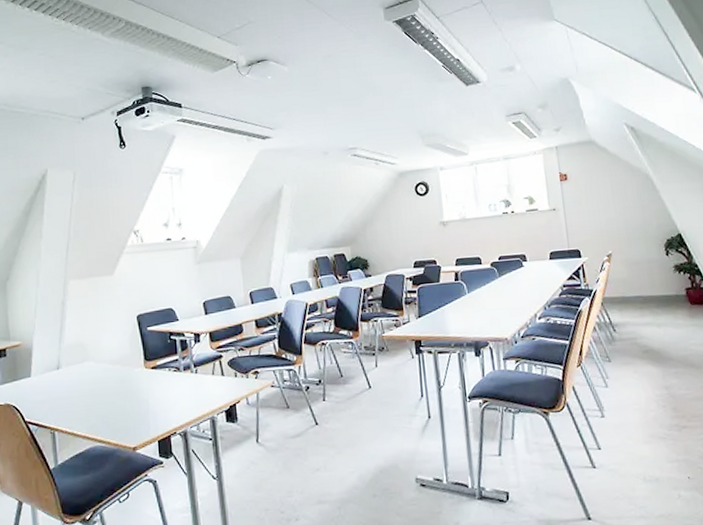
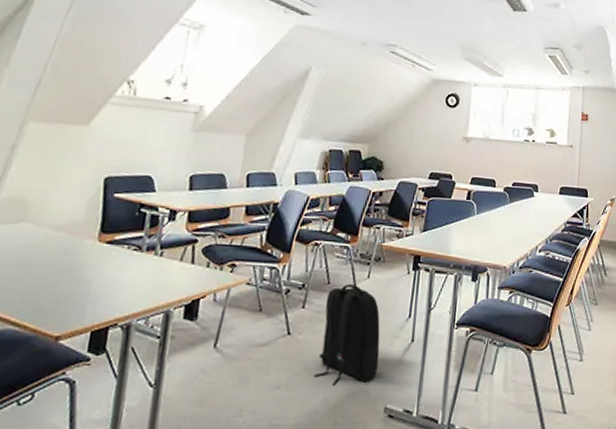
backpack: none [342,374,403,465] -> present [314,283,380,387]

